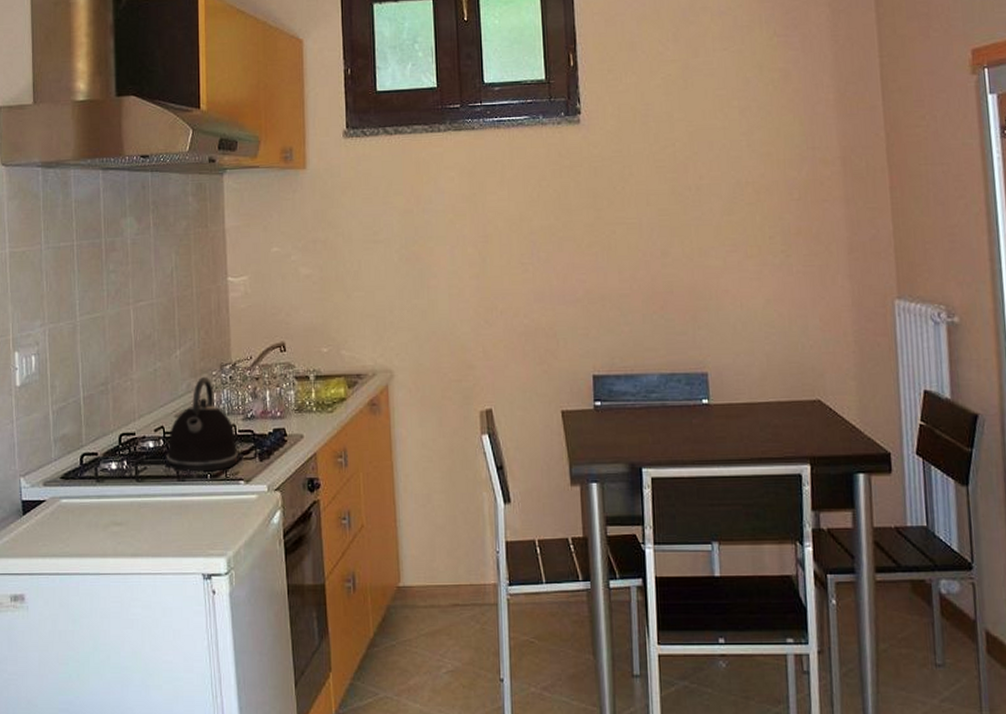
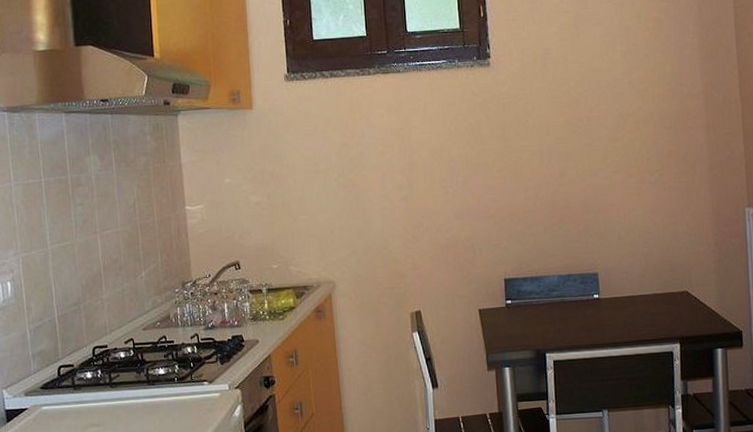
kettle: present [166,376,238,472] -> none [136,293,202,377]

